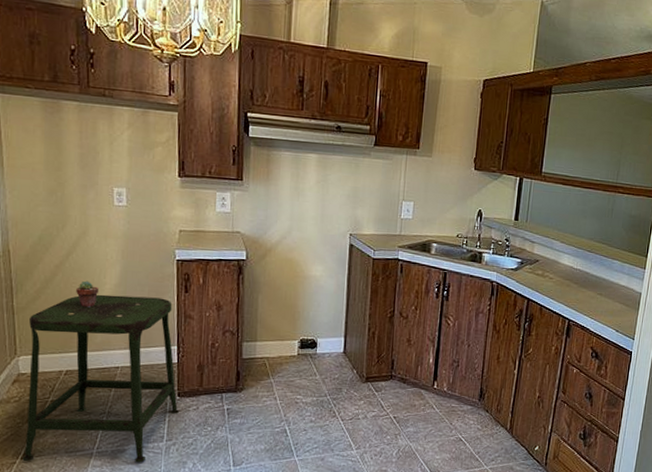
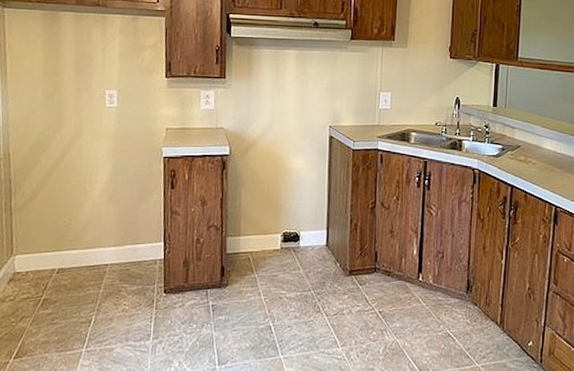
stool: present [22,294,179,463] -> none [15,193,165,362]
potted succulent: present [76,280,99,308] -> none [69,180,91,206]

